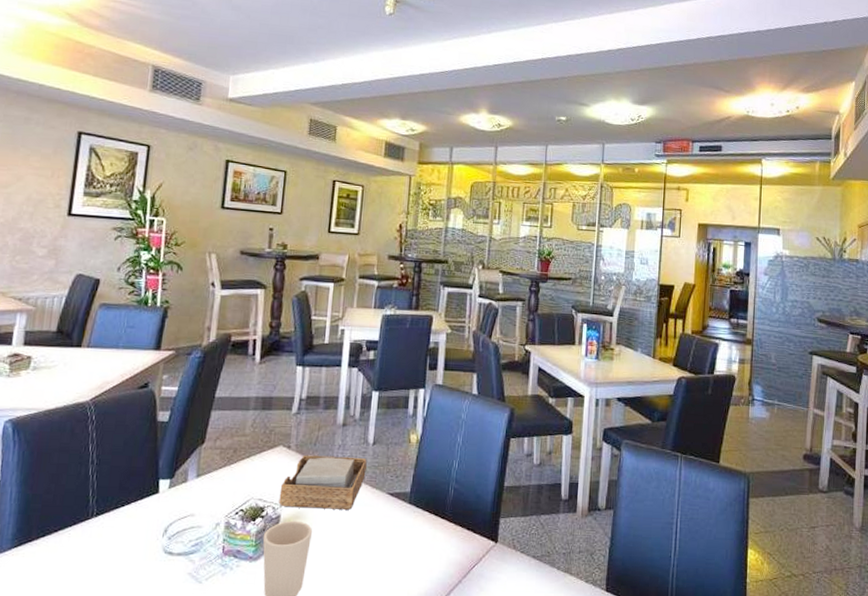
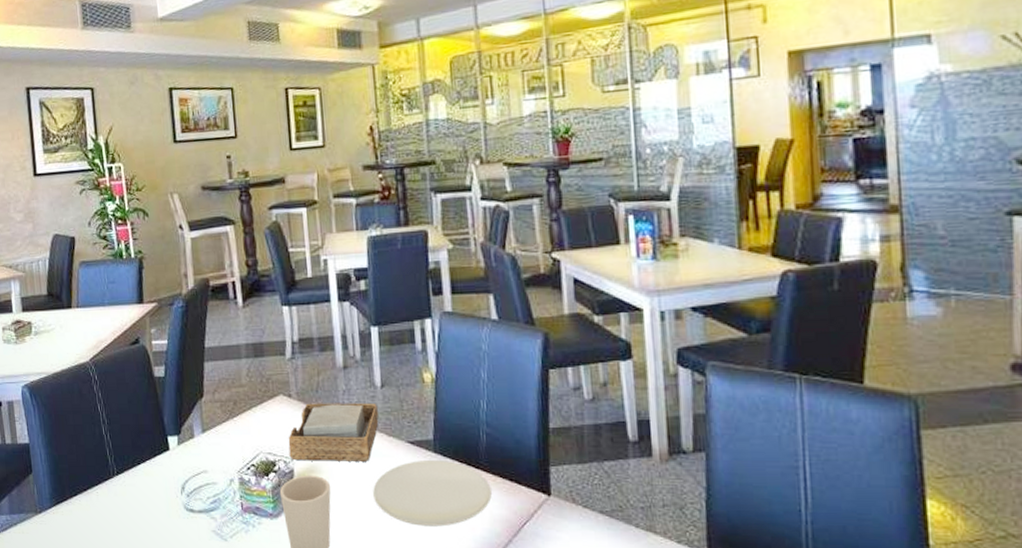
plate: none [350,509,451,569] -> present [373,459,492,527]

